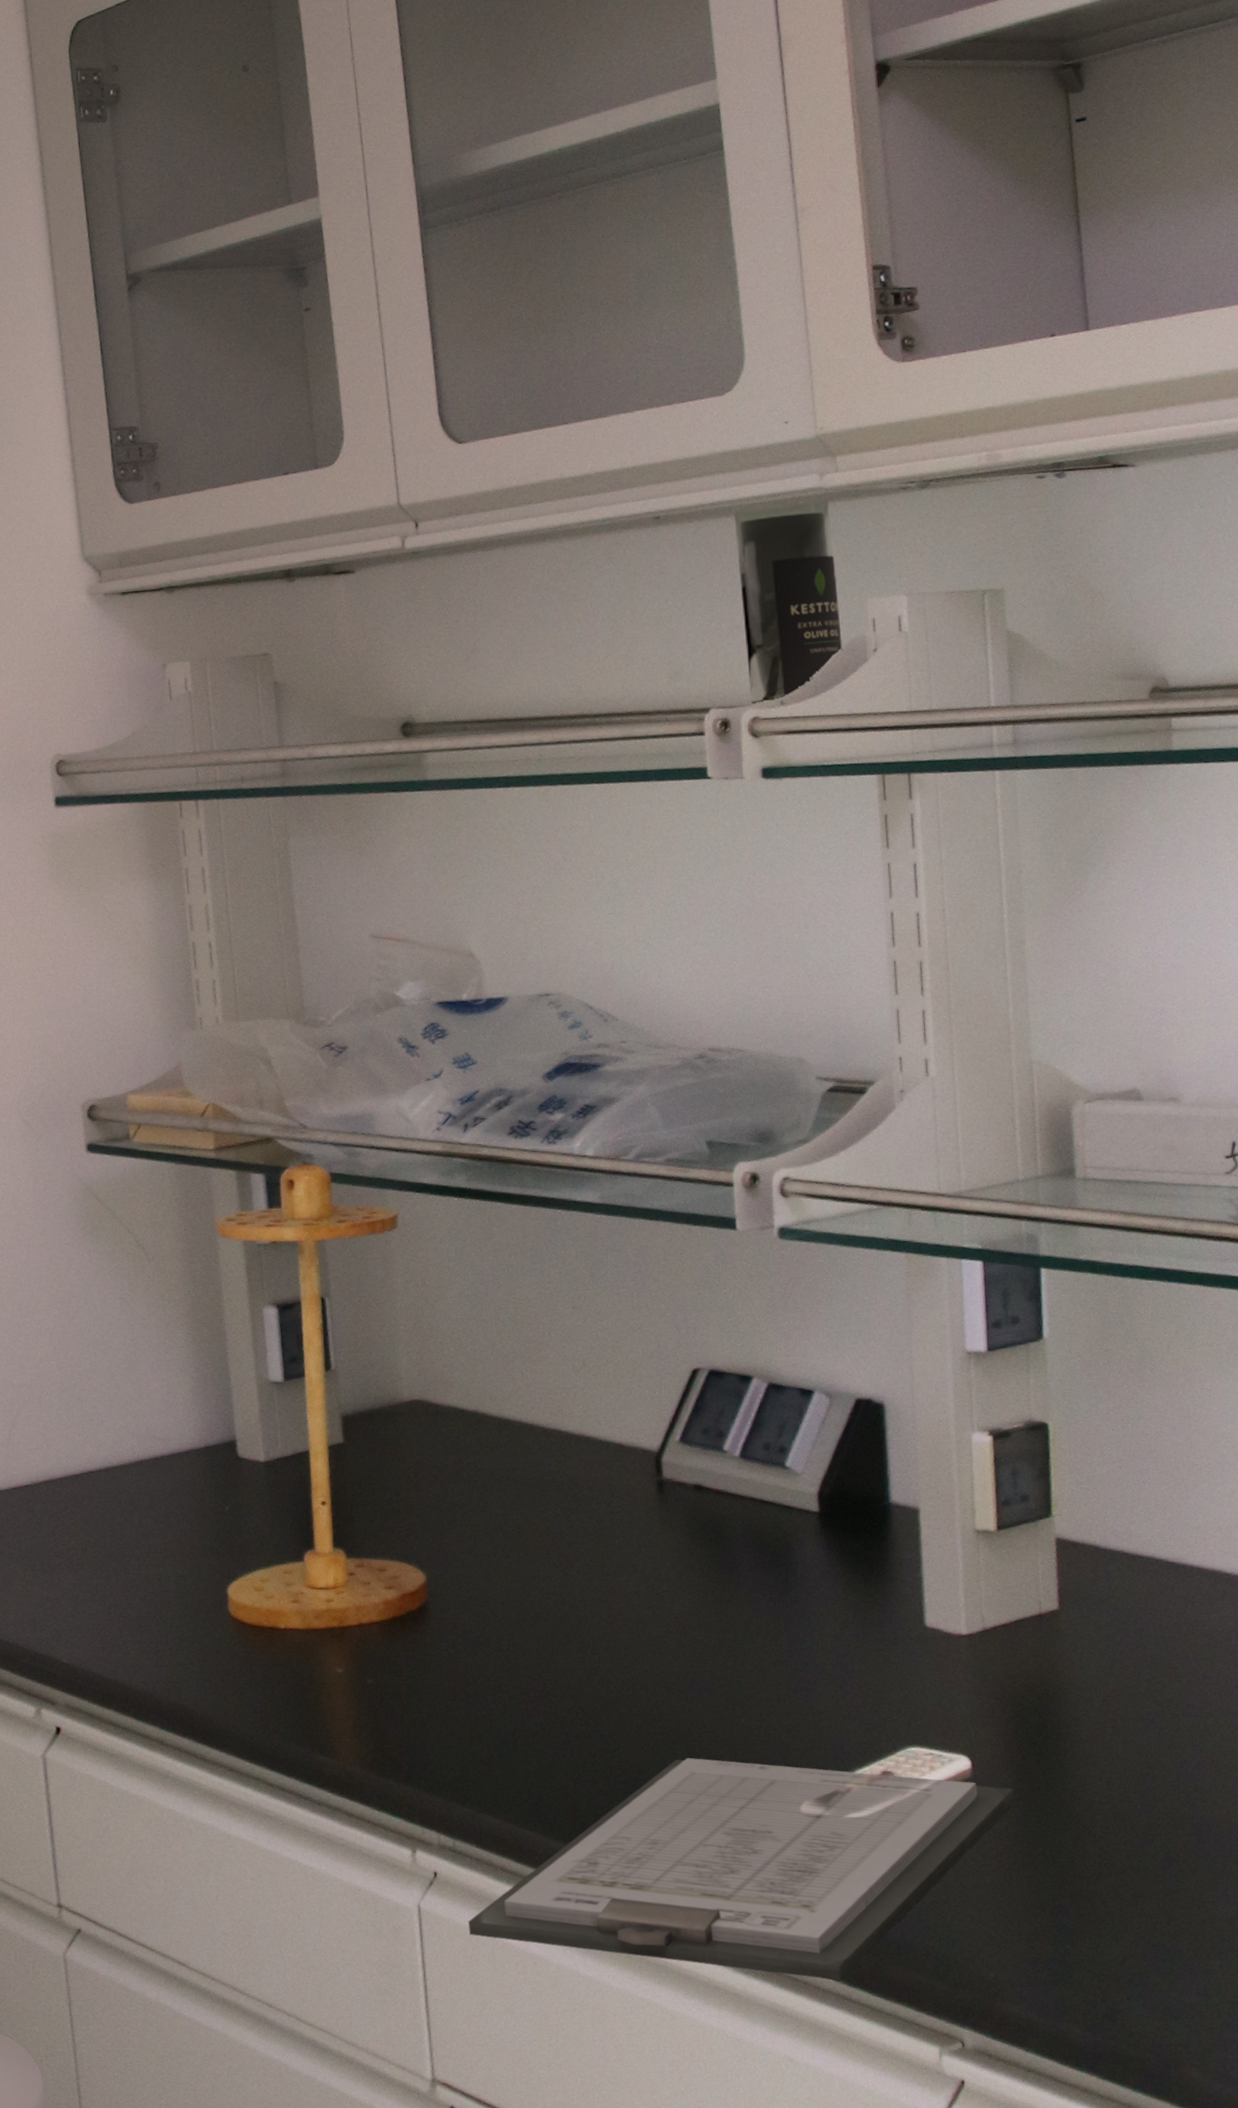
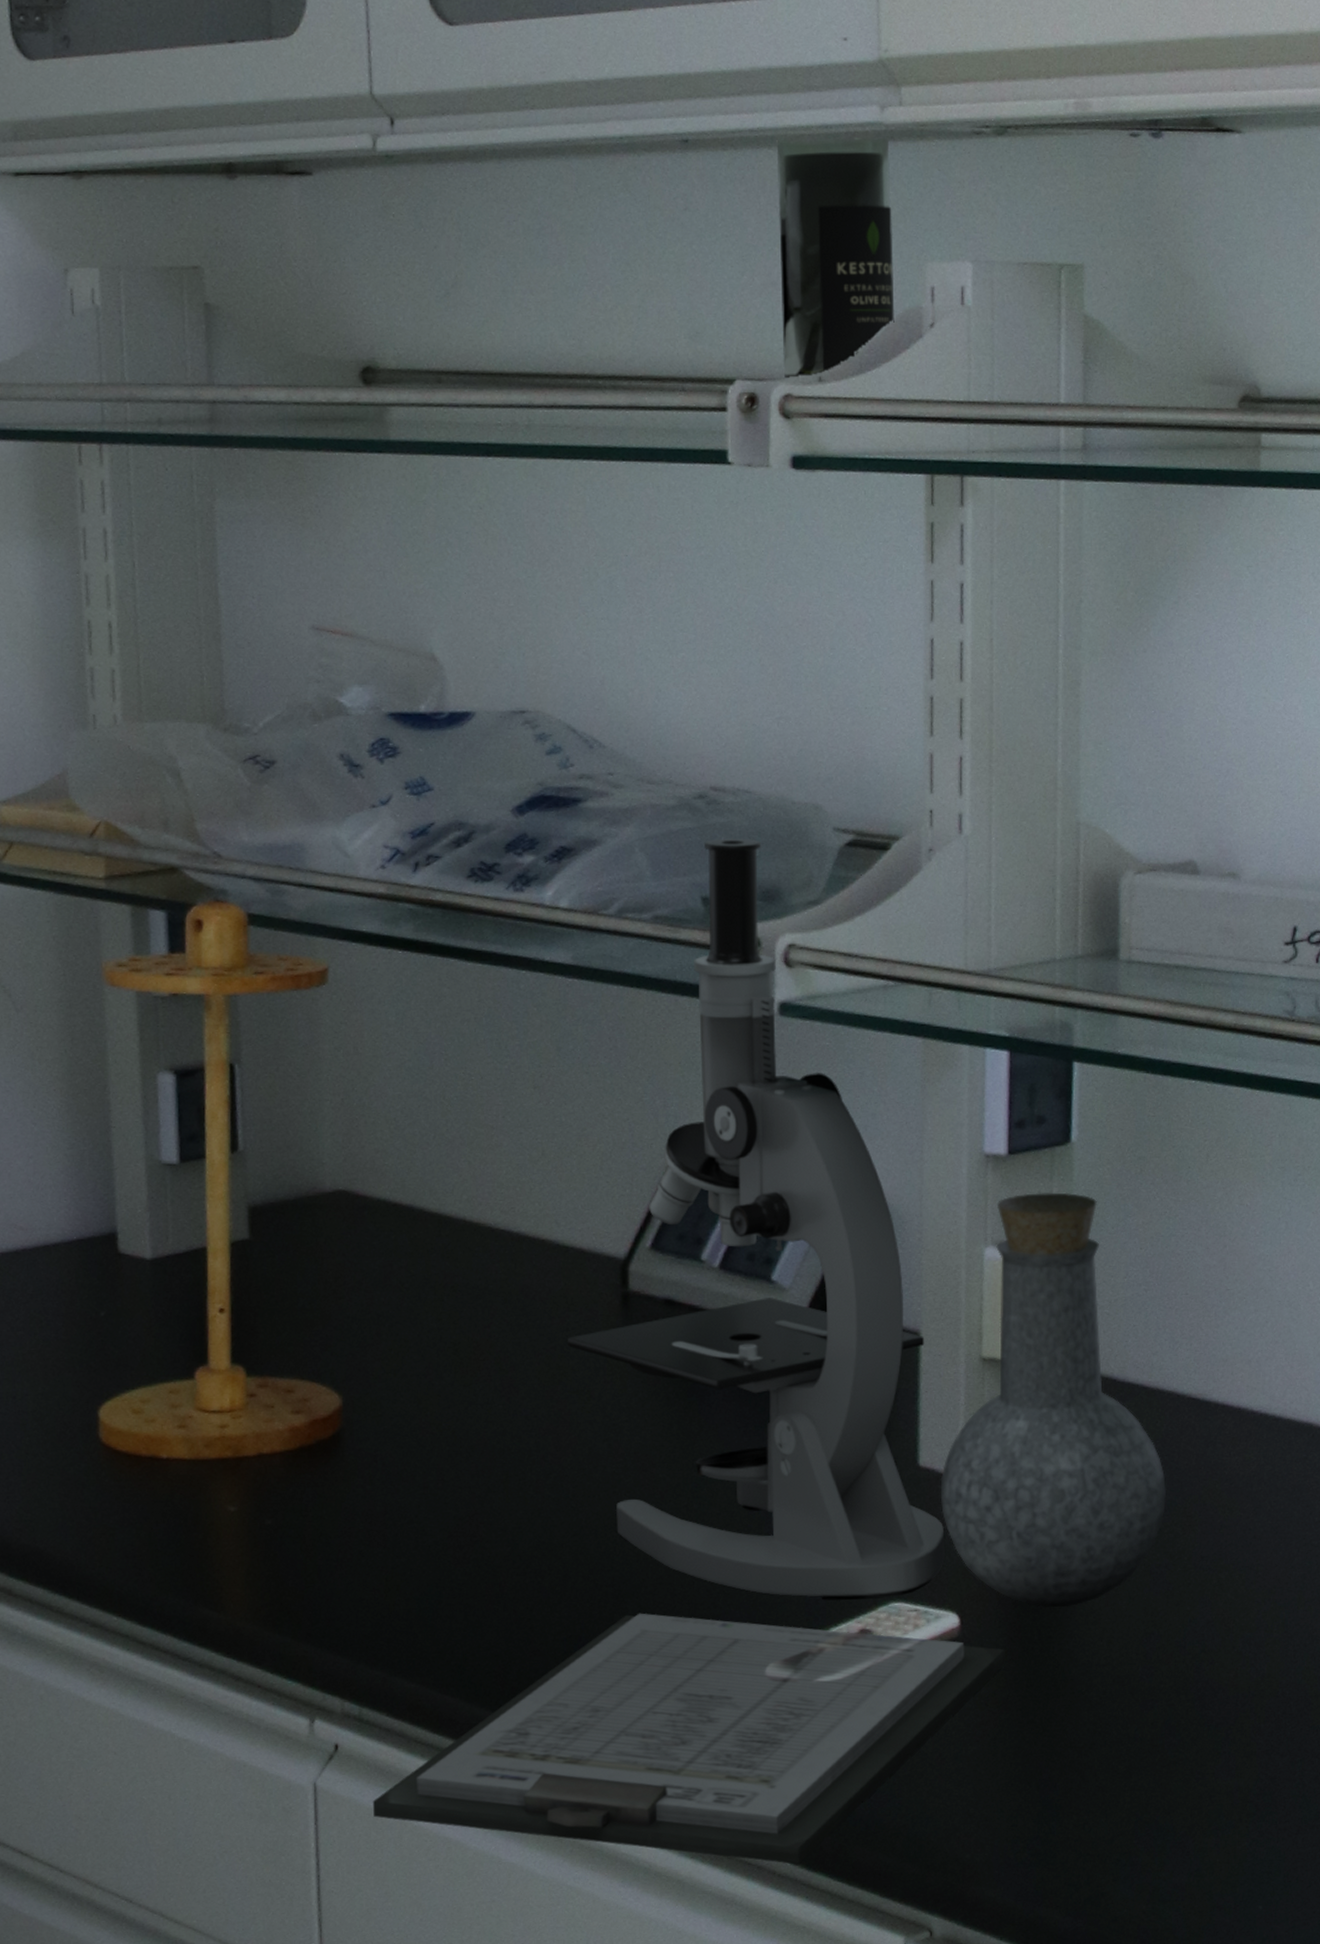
microscope: none [612,1090,954,1746] -> present [567,838,945,1601]
flask: none [945,1383,1152,1752] -> present [940,1192,1167,1608]

